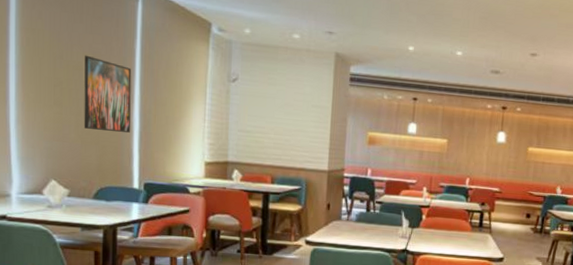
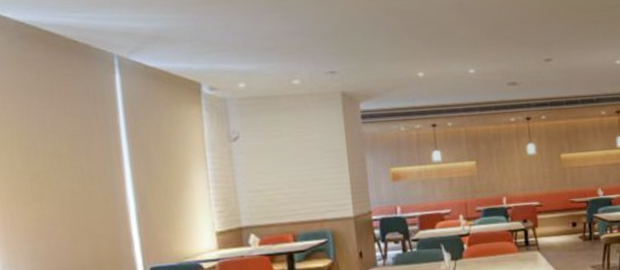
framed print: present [83,55,132,133] -> none [62,140,126,220]

